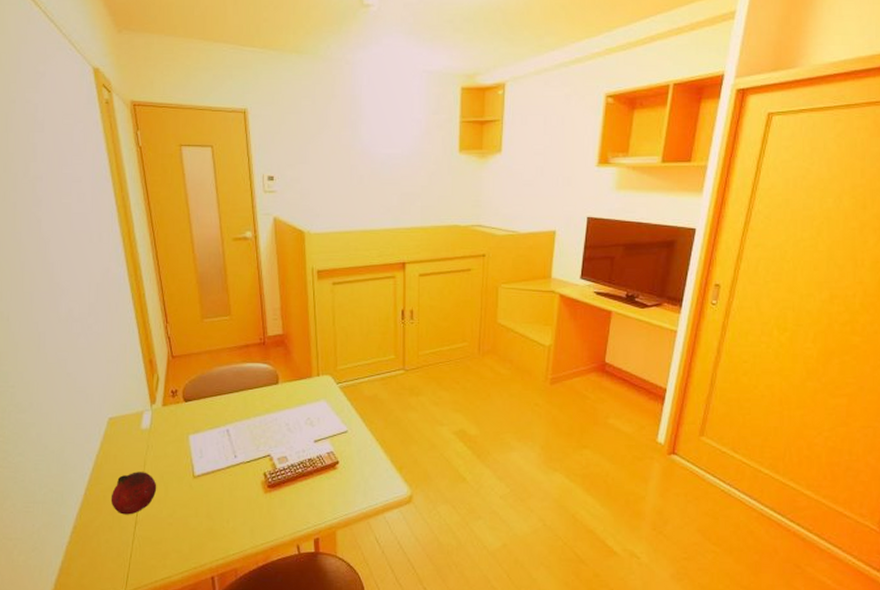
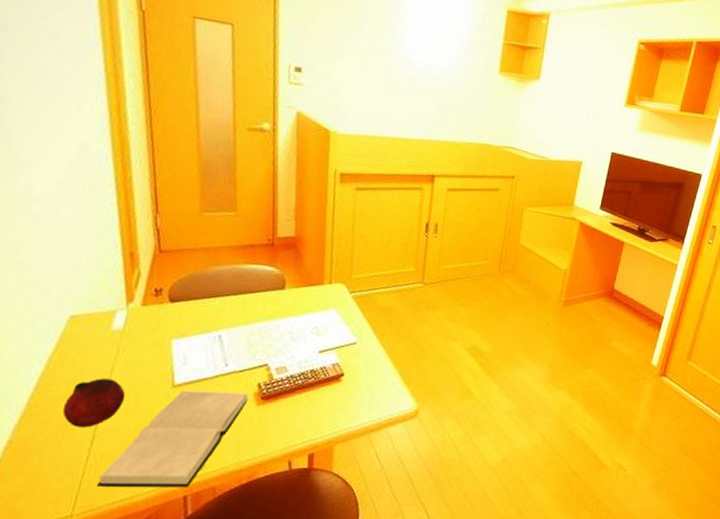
hardback book: none [141,481,257,568] -> present [96,390,249,487]

